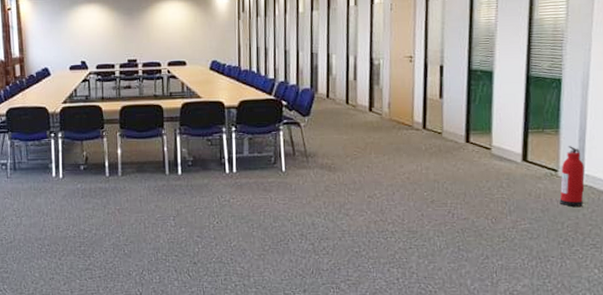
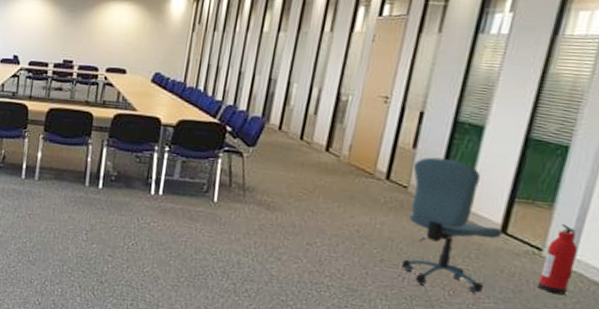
office chair: none [443,103,524,219] -> present [400,157,503,294]

